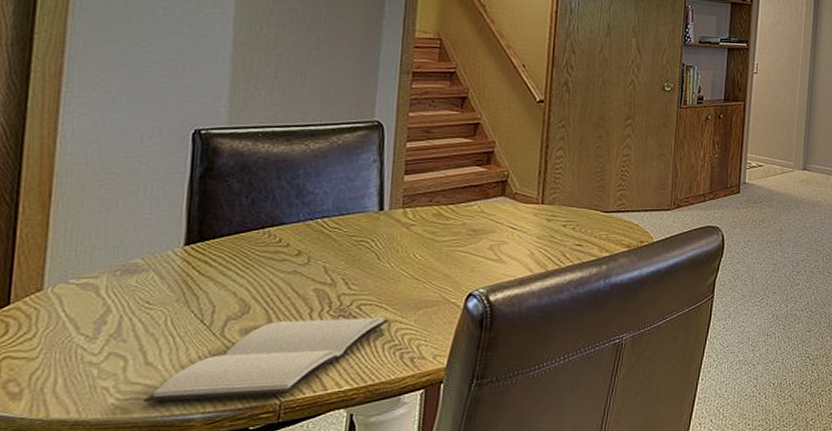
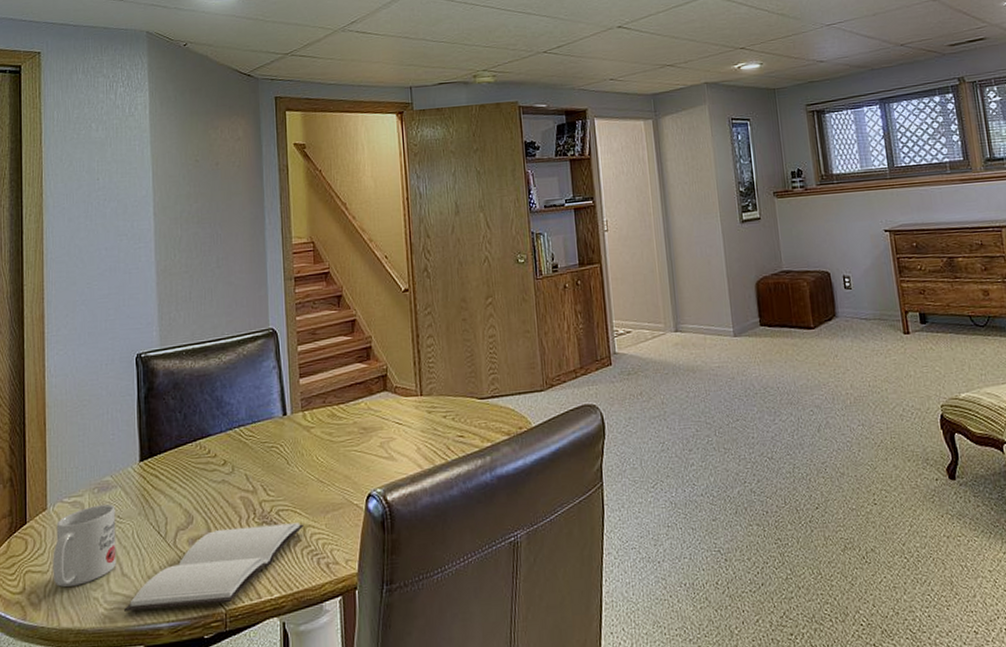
mug: none [43,289,145,375] -> present [52,504,117,587]

